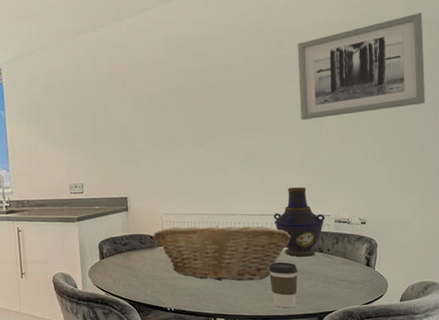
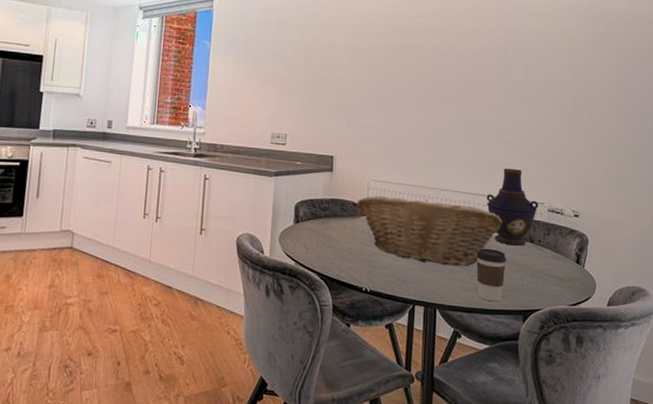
wall art: present [297,13,426,120] -> none [522,9,646,101]

